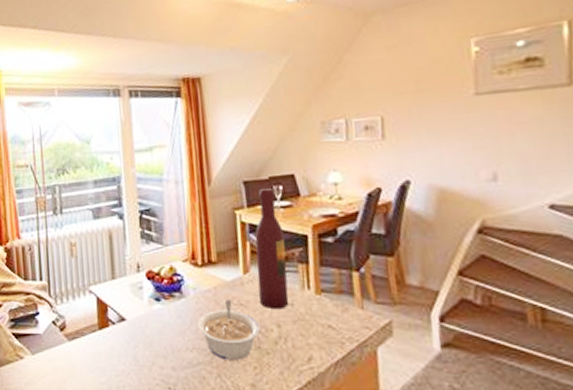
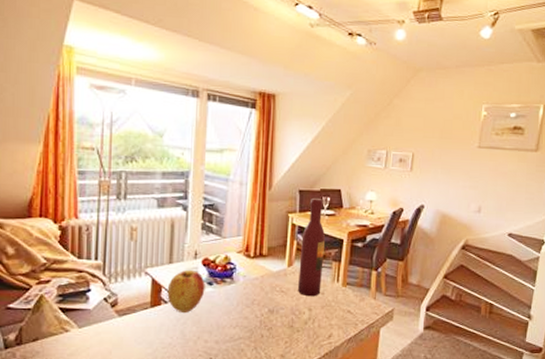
apple: none [113,286,153,336] -> present [167,271,205,314]
legume: present [197,300,260,360] -> none [243,287,295,336]

